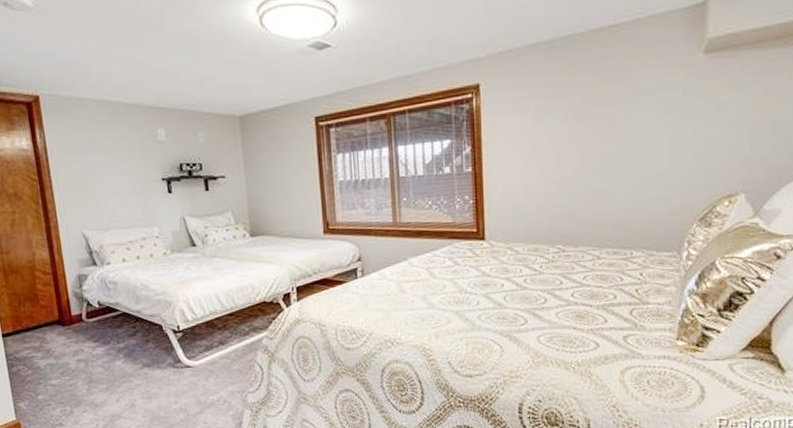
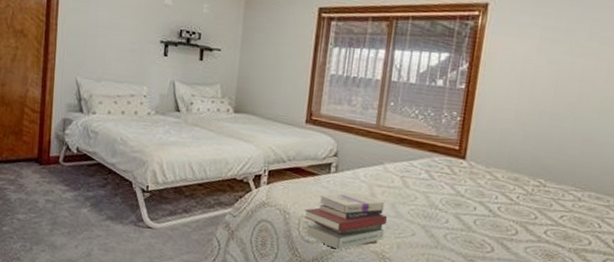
books: none [339,293,422,351] -> present [304,193,388,250]

